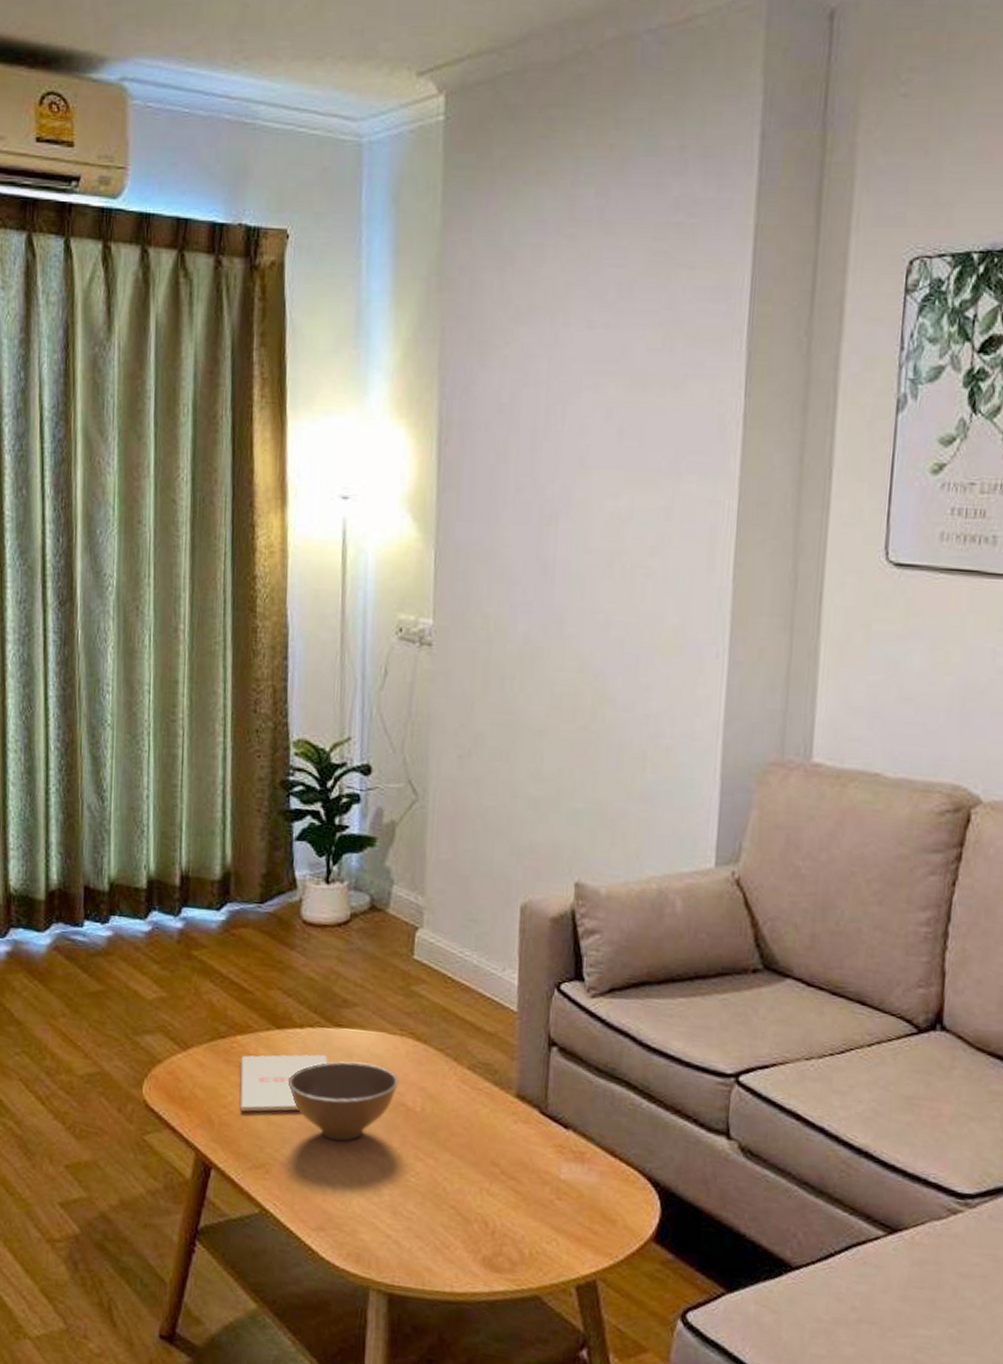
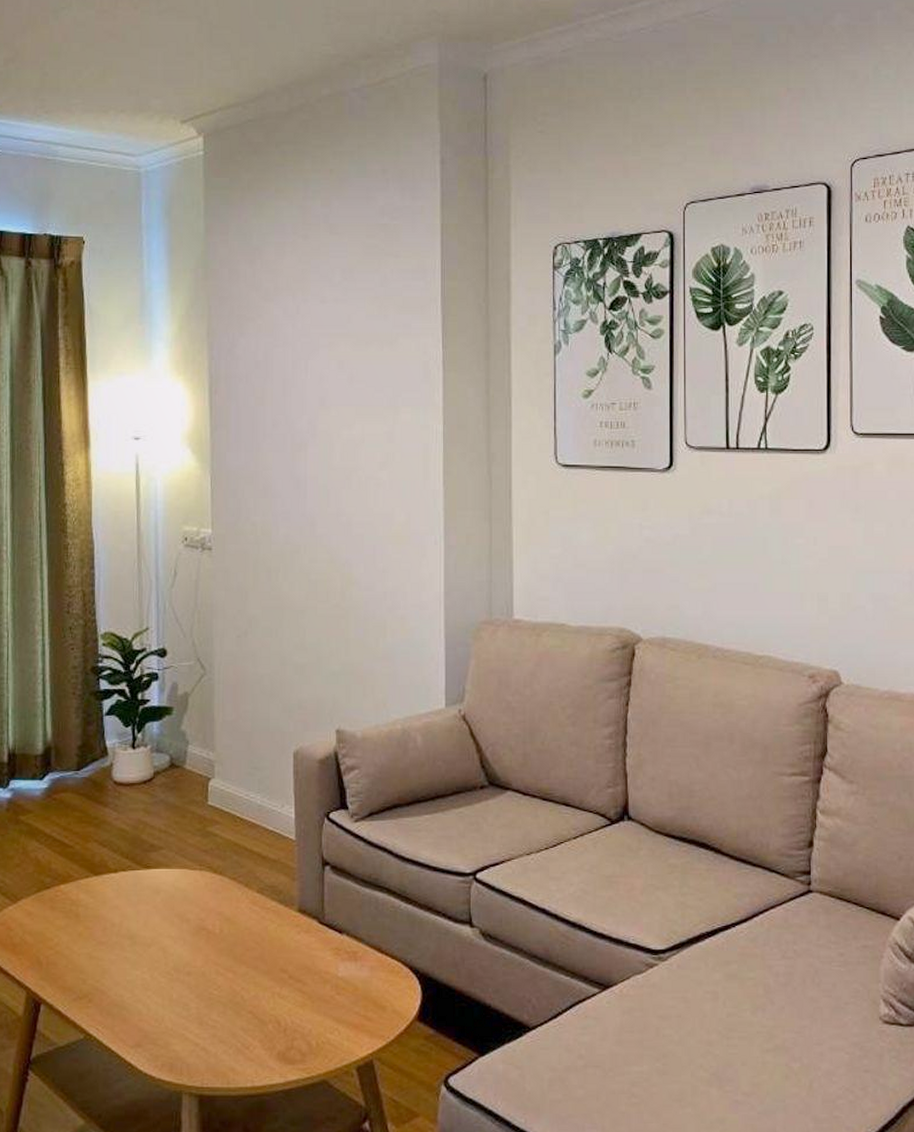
magazine: present [239,1054,328,1112] -> none [64,894,139,951]
bowl: present [287,1061,399,1142] -> none [105,897,200,967]

